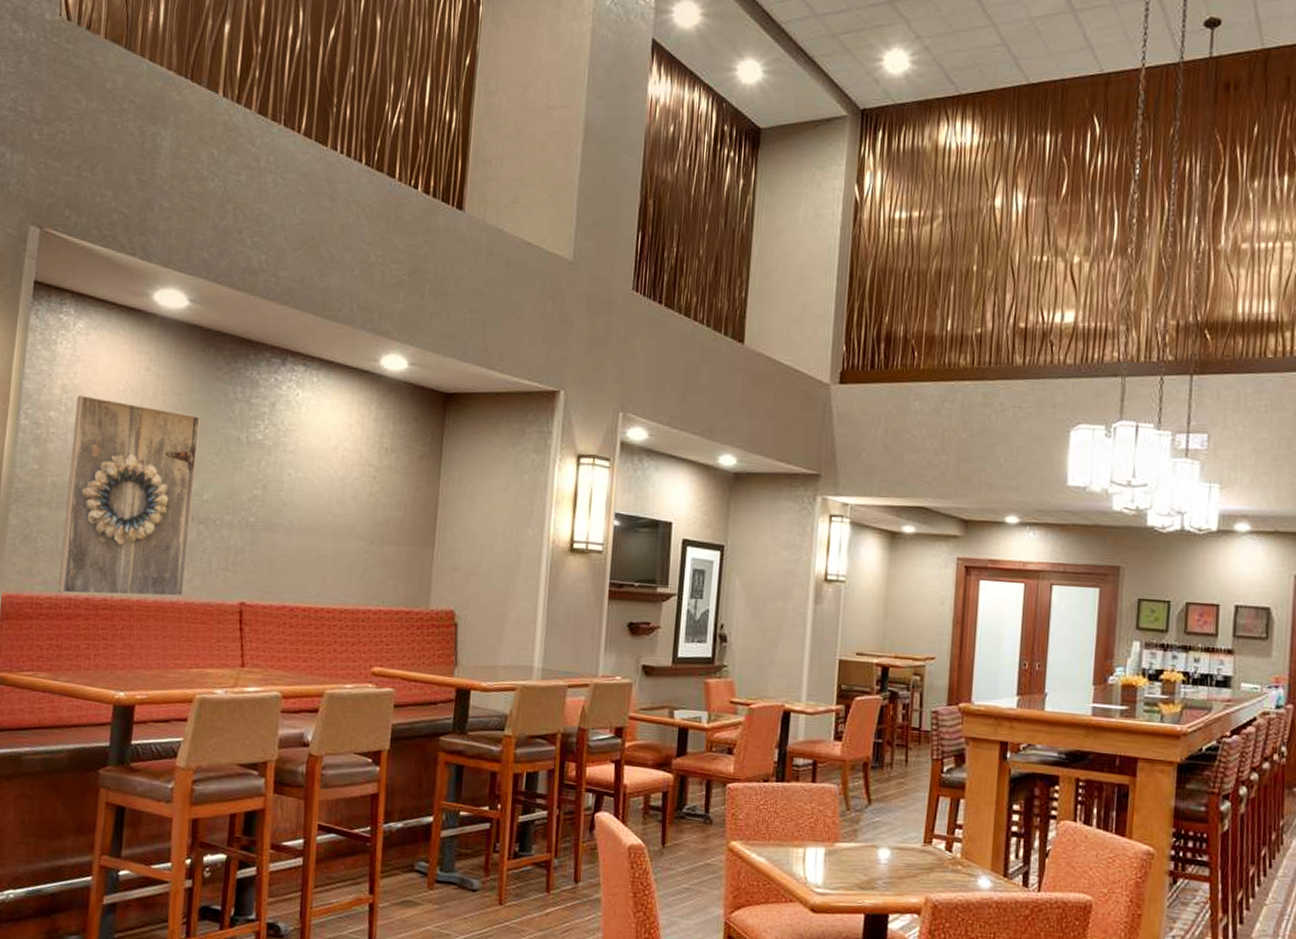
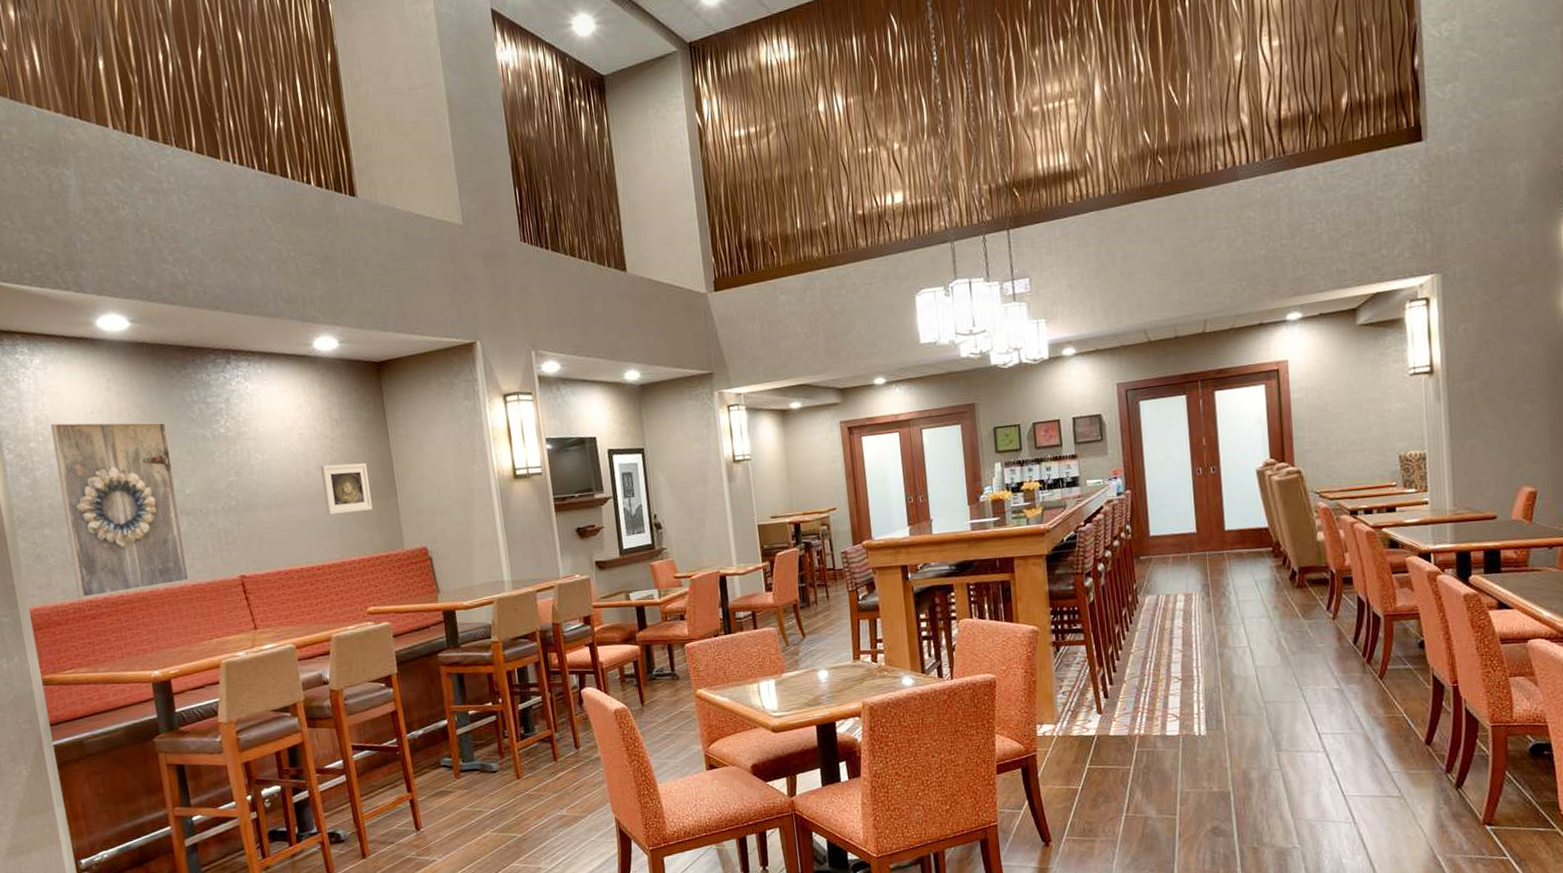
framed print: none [352,496,408,556] -> present [321,462,373,515]

